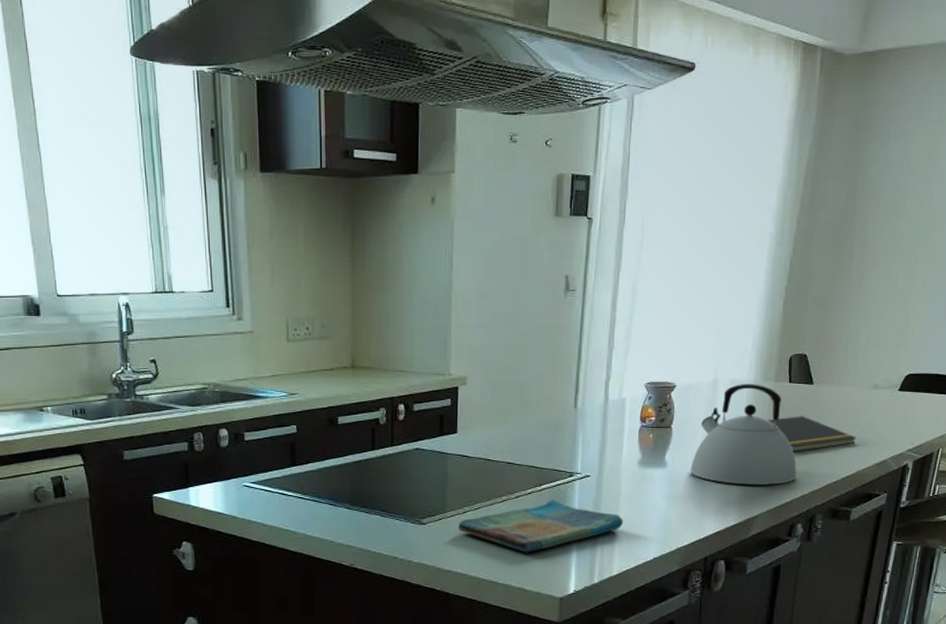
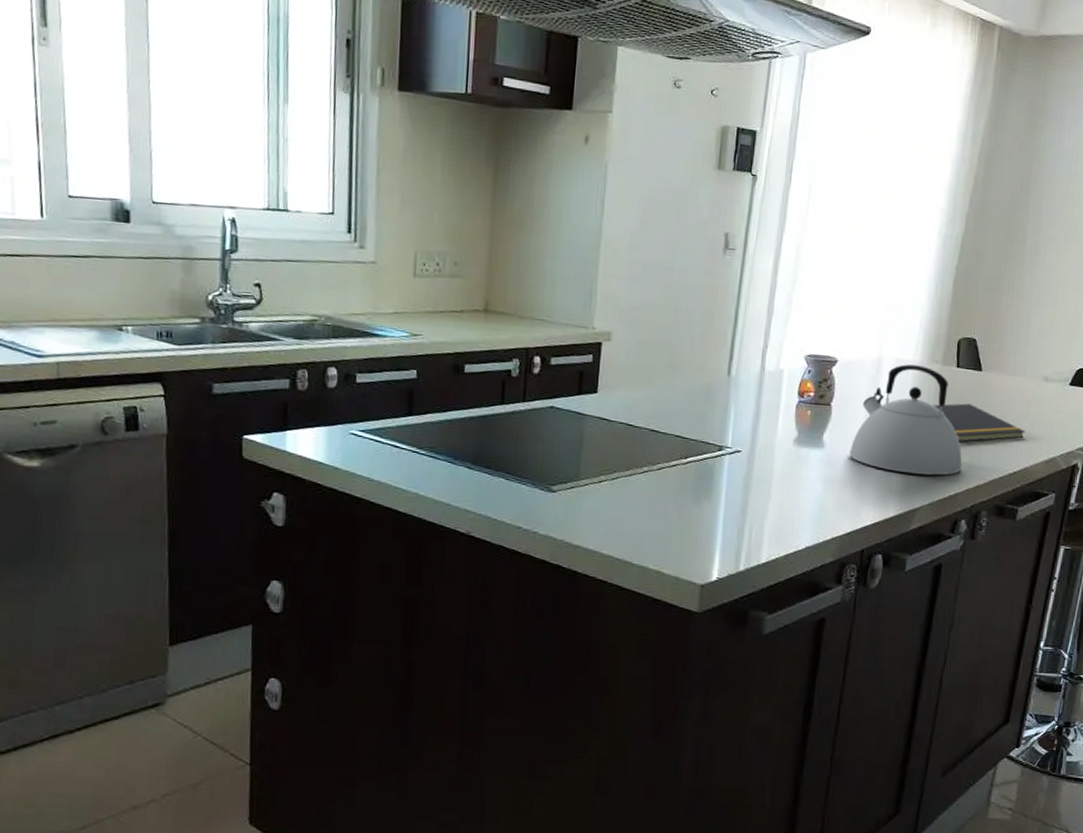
dish towel: present [458,500,623,553] -> none [591,474,775,532]

